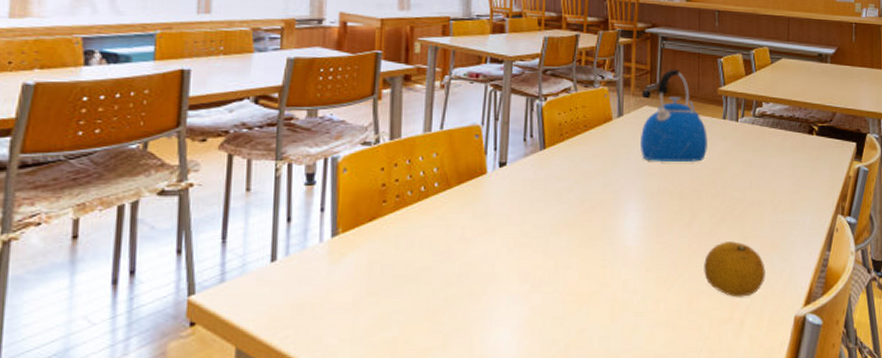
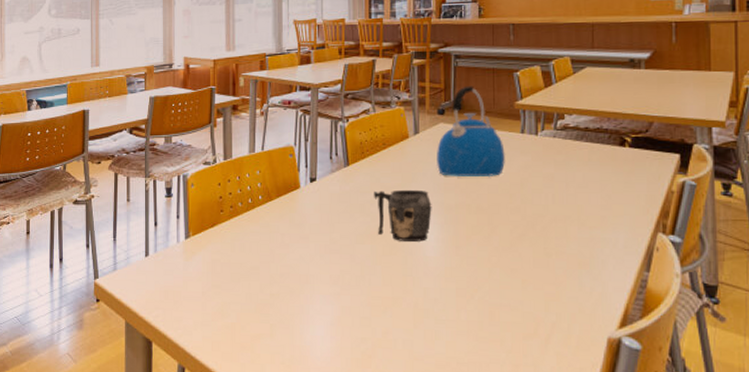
mug: none [572,175,634,231] -> present [374,189,432,242]
fruit: present [704,241,765,297] -> none [505,256,573,314]

